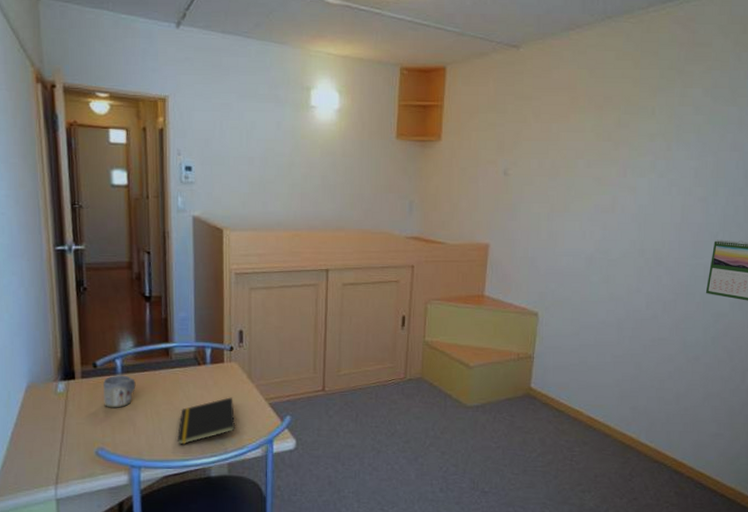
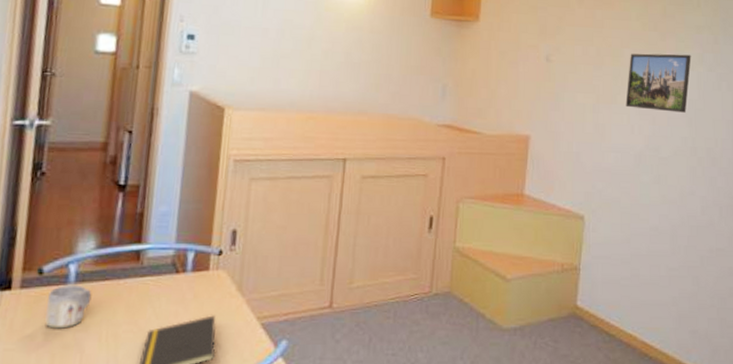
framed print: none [578,162,644,218] -> present [625,53,691,113]

